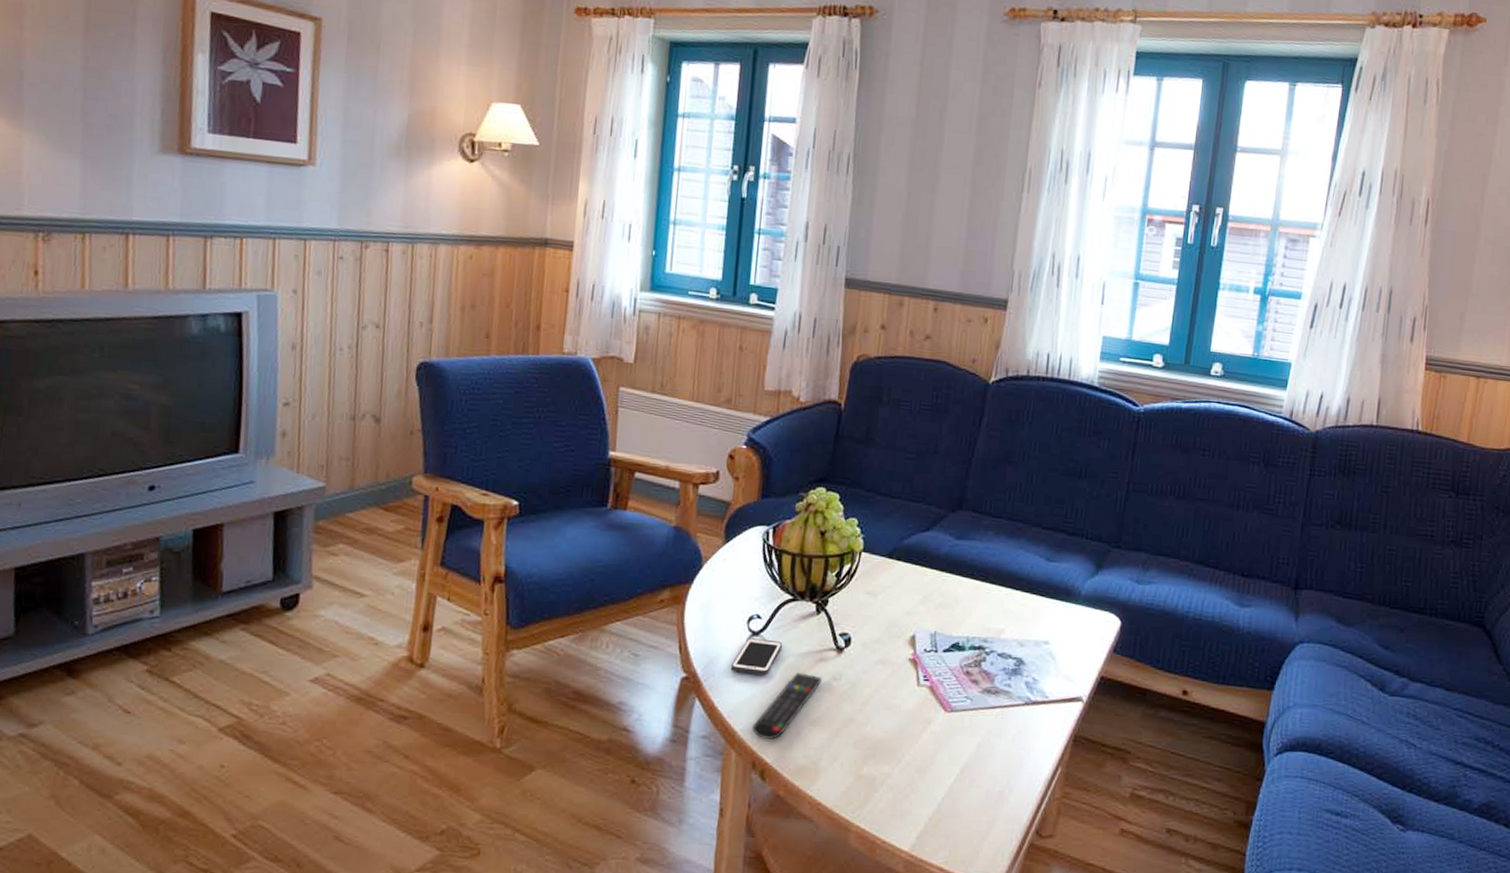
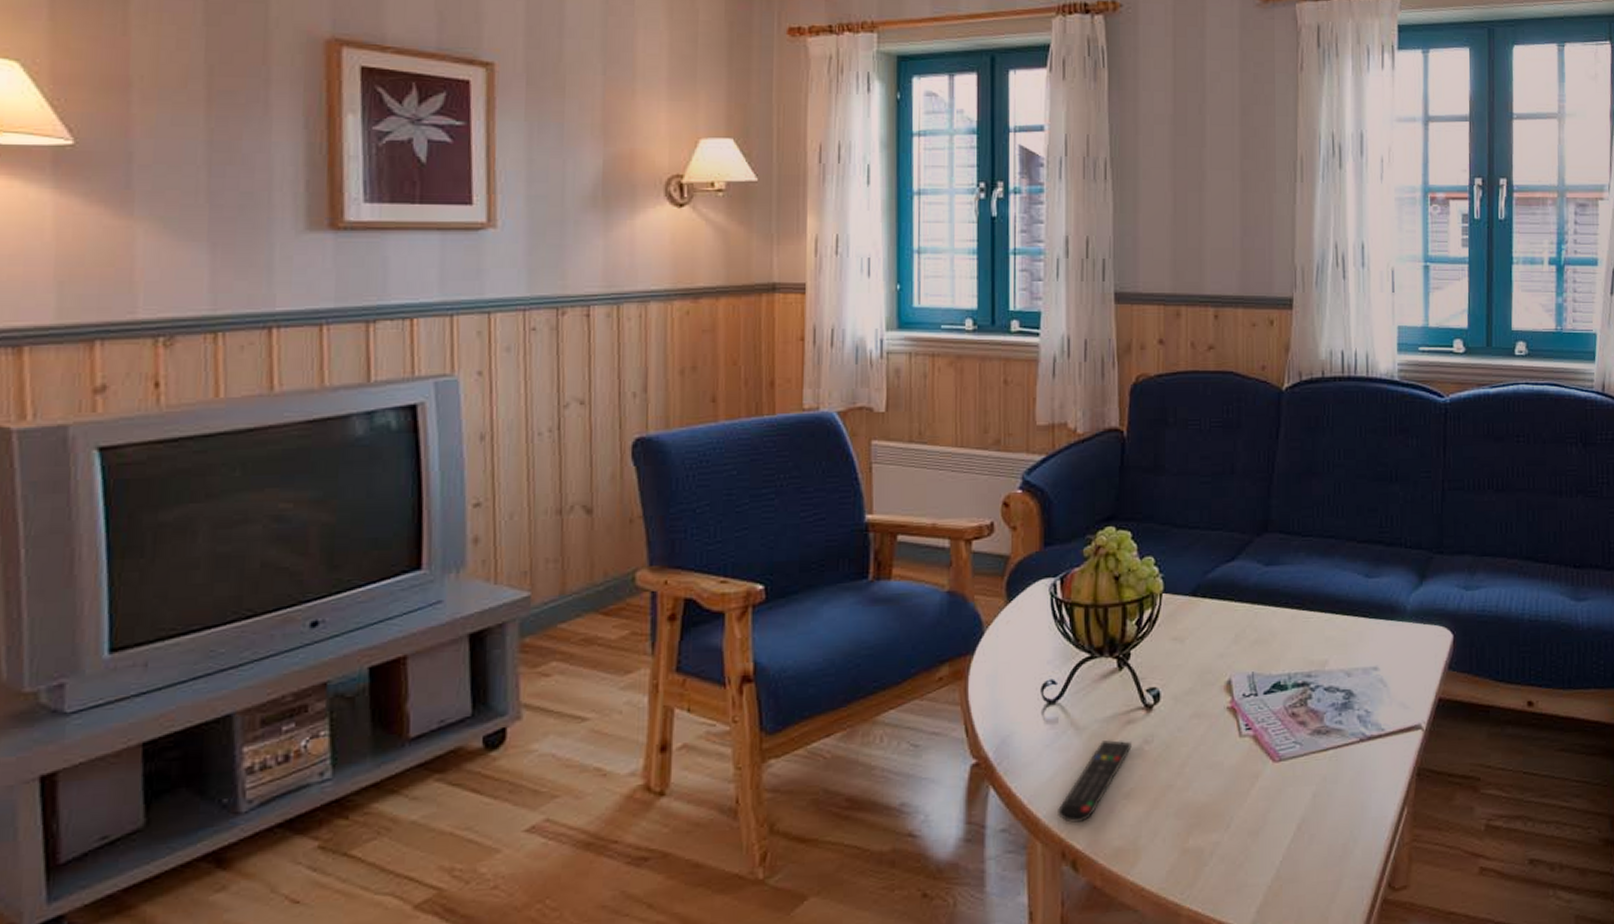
cell phone: present [730,638,783,676] -> none [1026,707,1084,750]

